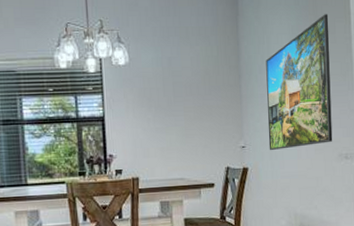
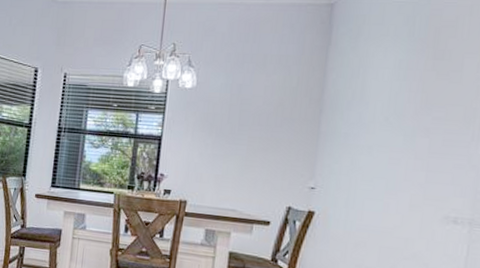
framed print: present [266,14,333,150] -> none [345,48,455,201]

